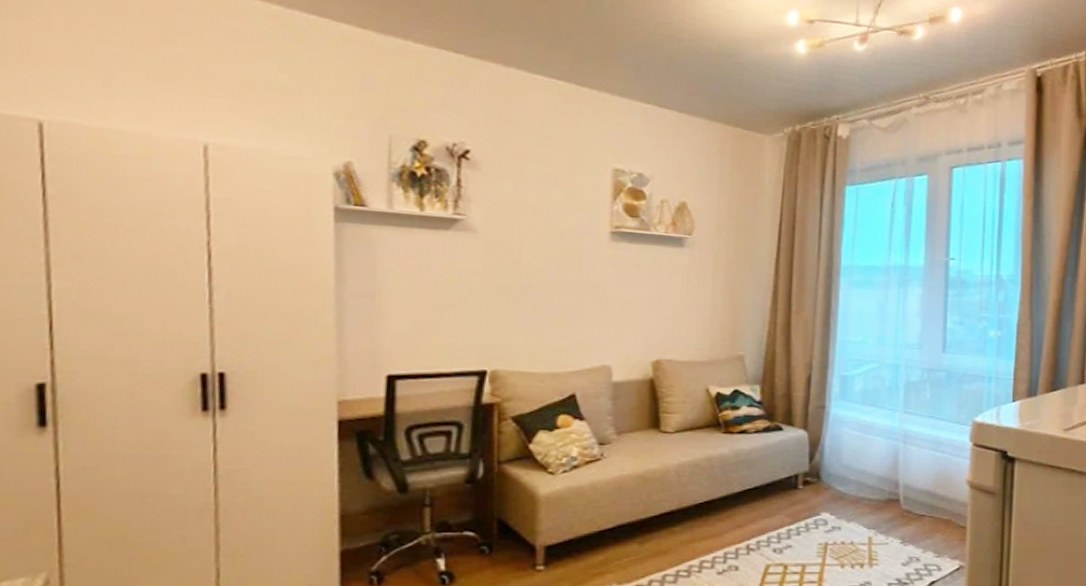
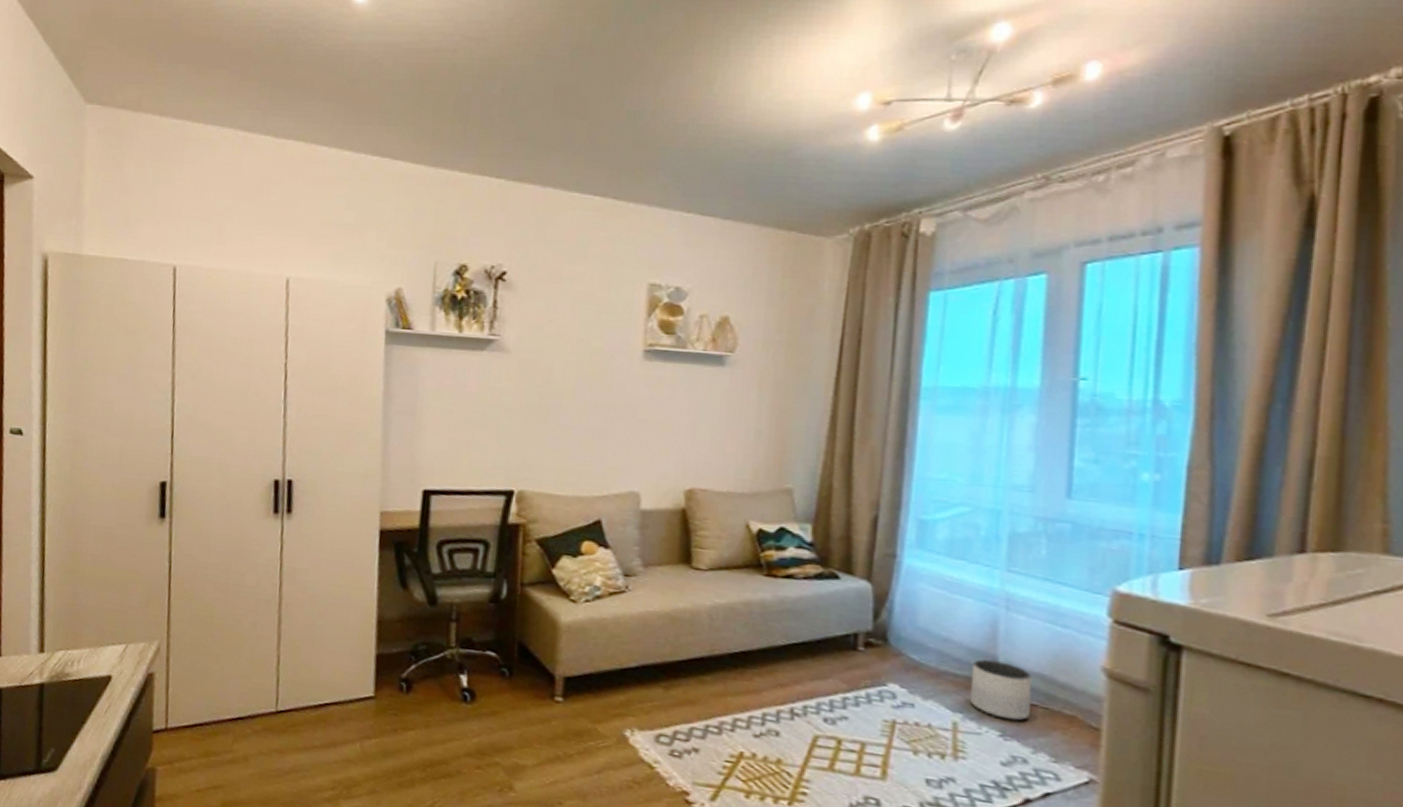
planter: none [879,484,922,530] -> present [969,659,1032,721]

